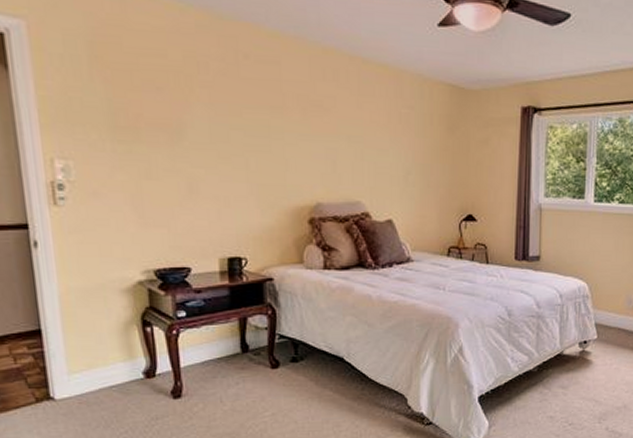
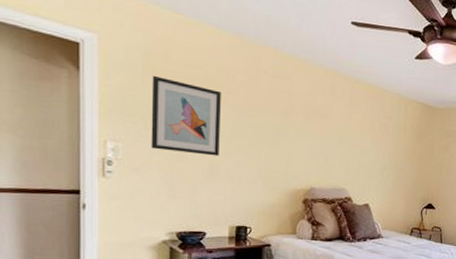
wall art: none [101,69,197,170] -> present [151,75,221,157]

